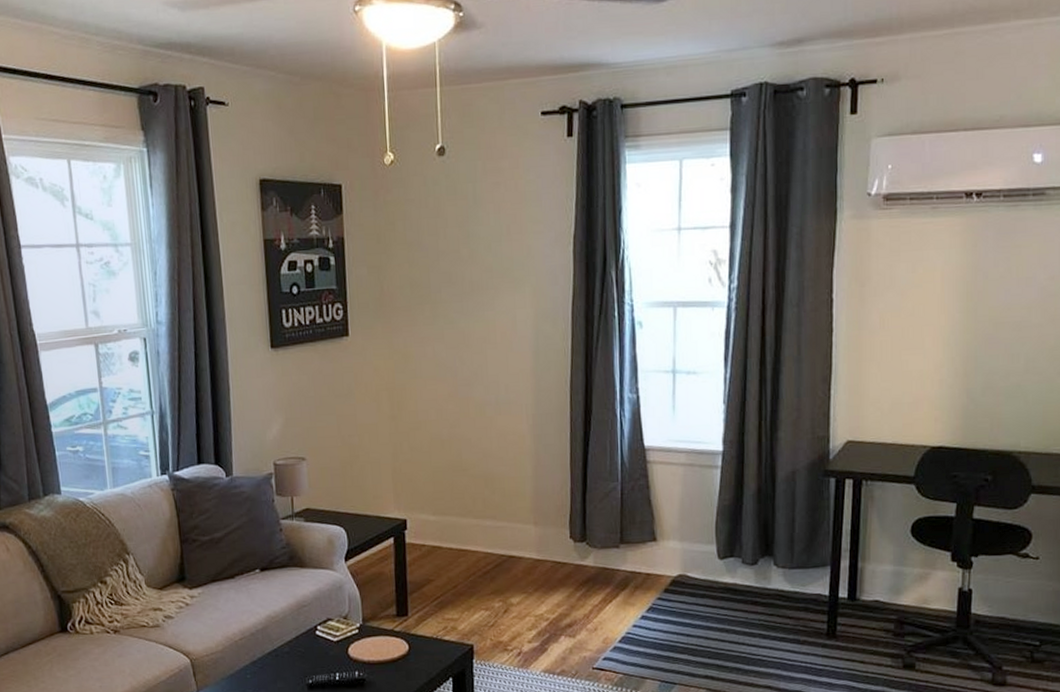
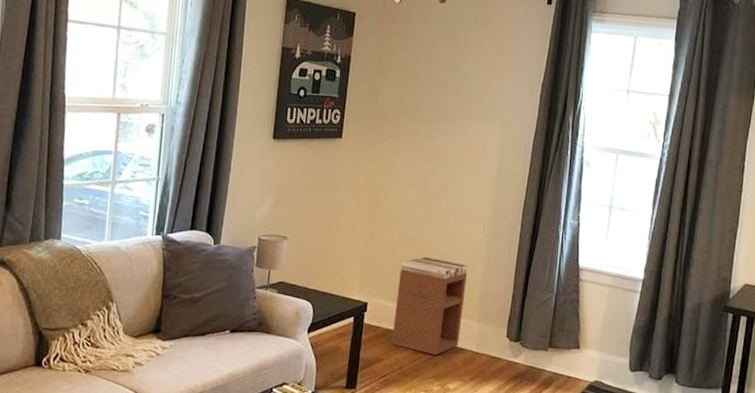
nightstand: none [438,459,516,569] -> present [391,256,468,356]

